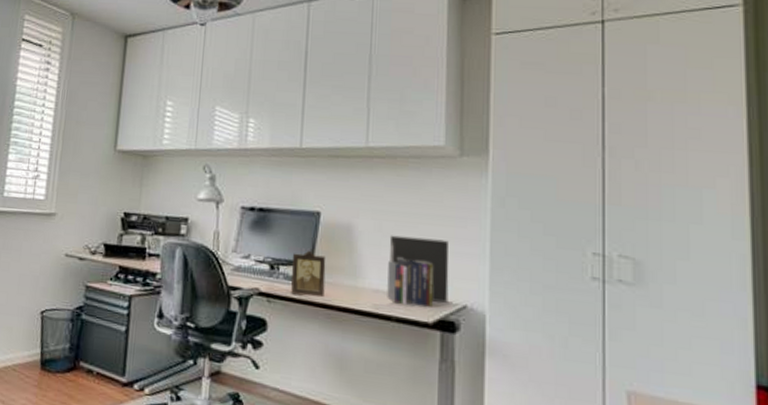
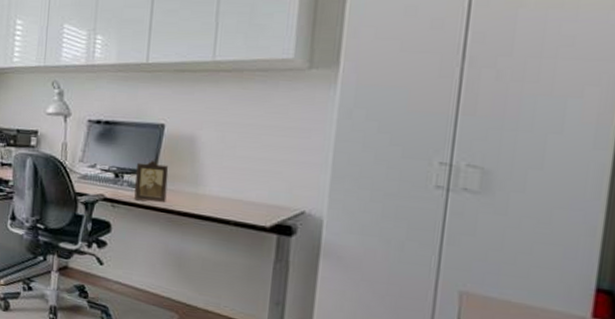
books: present [387,258,434,307] -> none [226,167,275,213]
binder: present [389,235,449,303] -> none [231,146,291,209]

